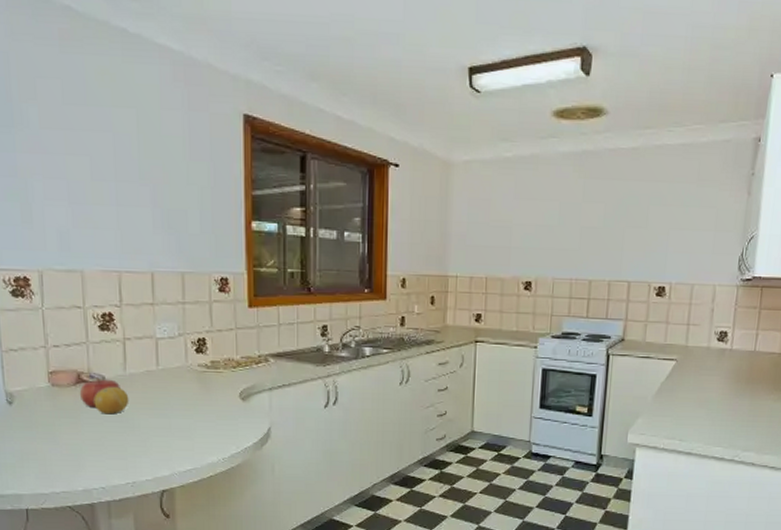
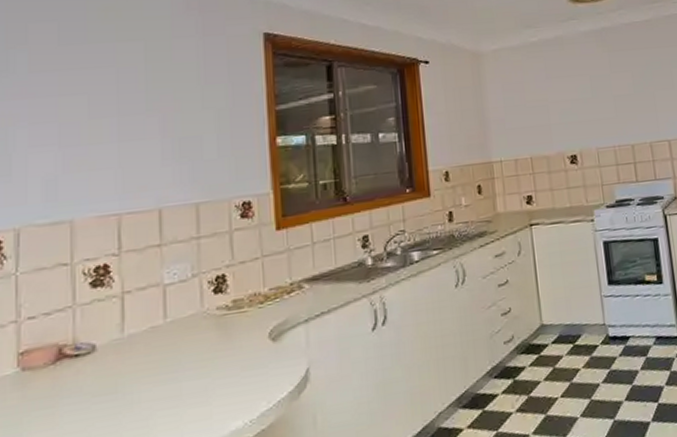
fruit: present [79,377,120,407] -> none [59,346,116,389]
fruit: present [94,386,129,415] -> none [79,354,127,394]

